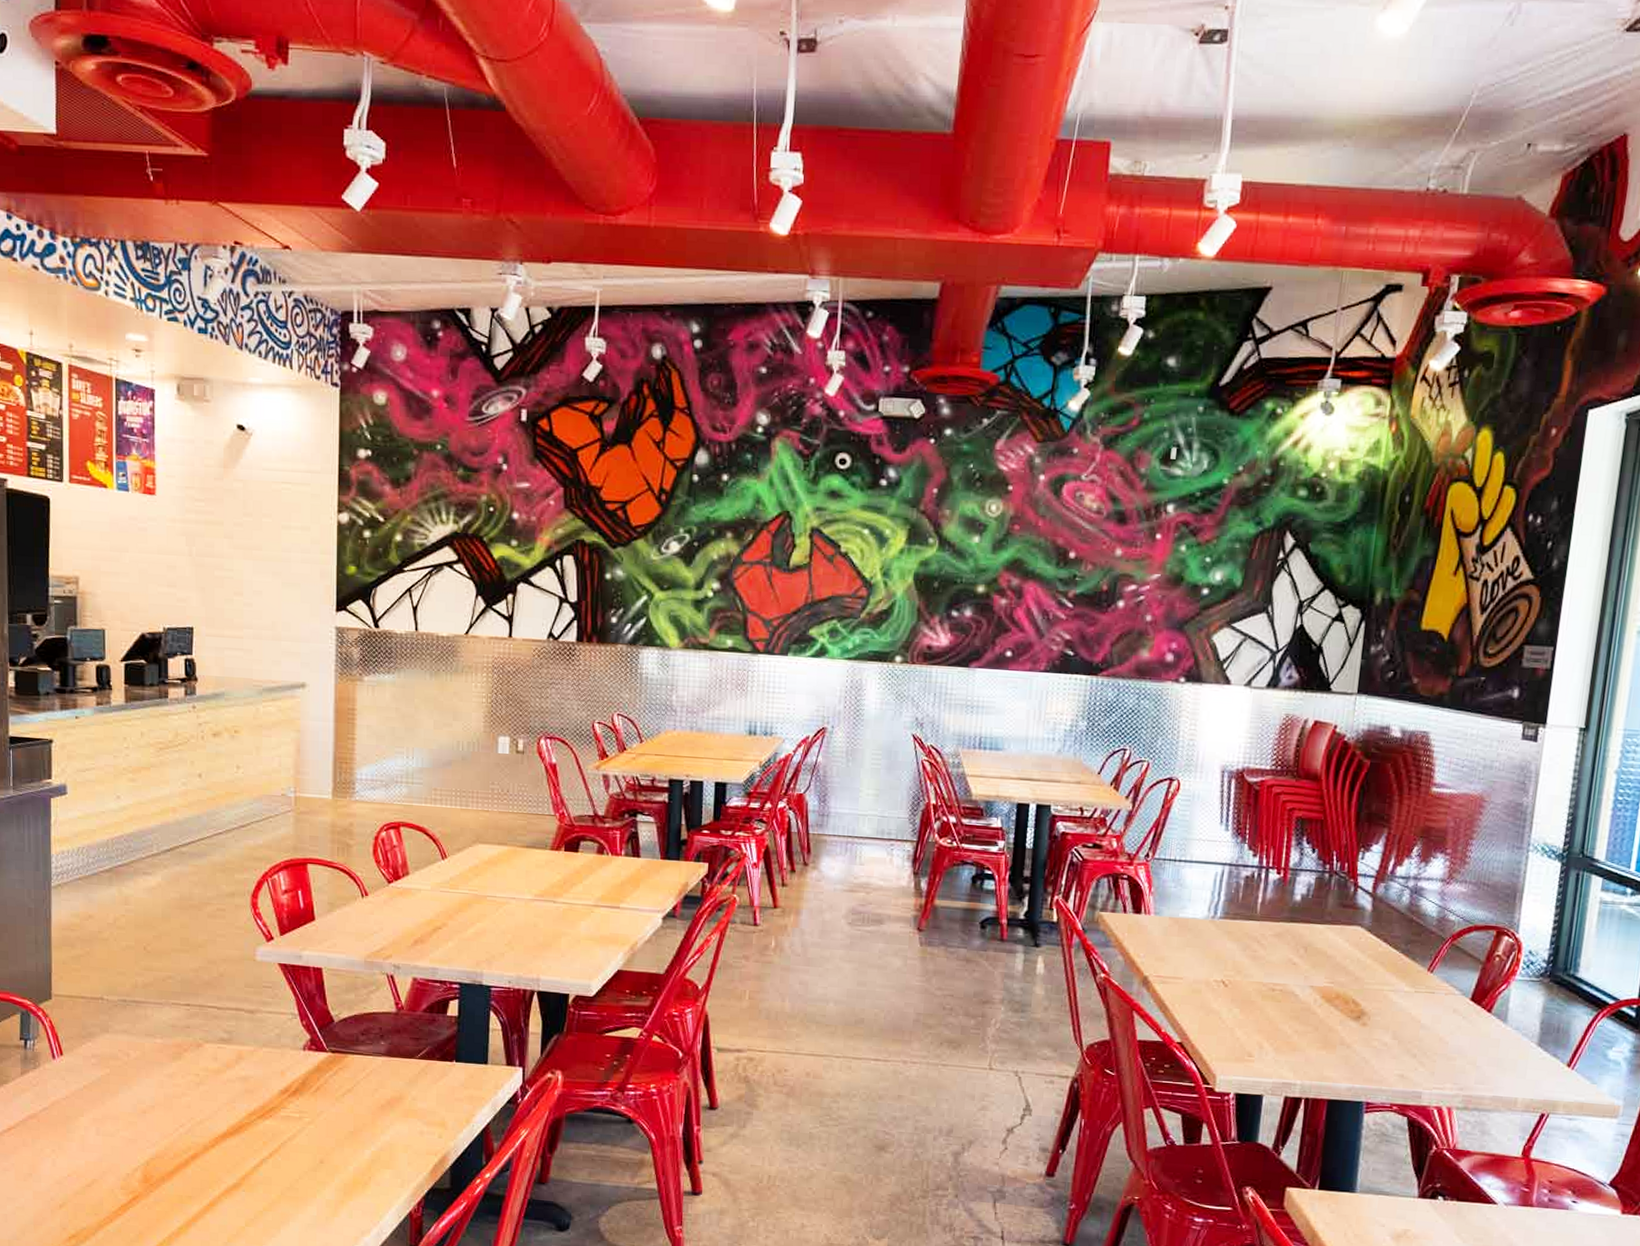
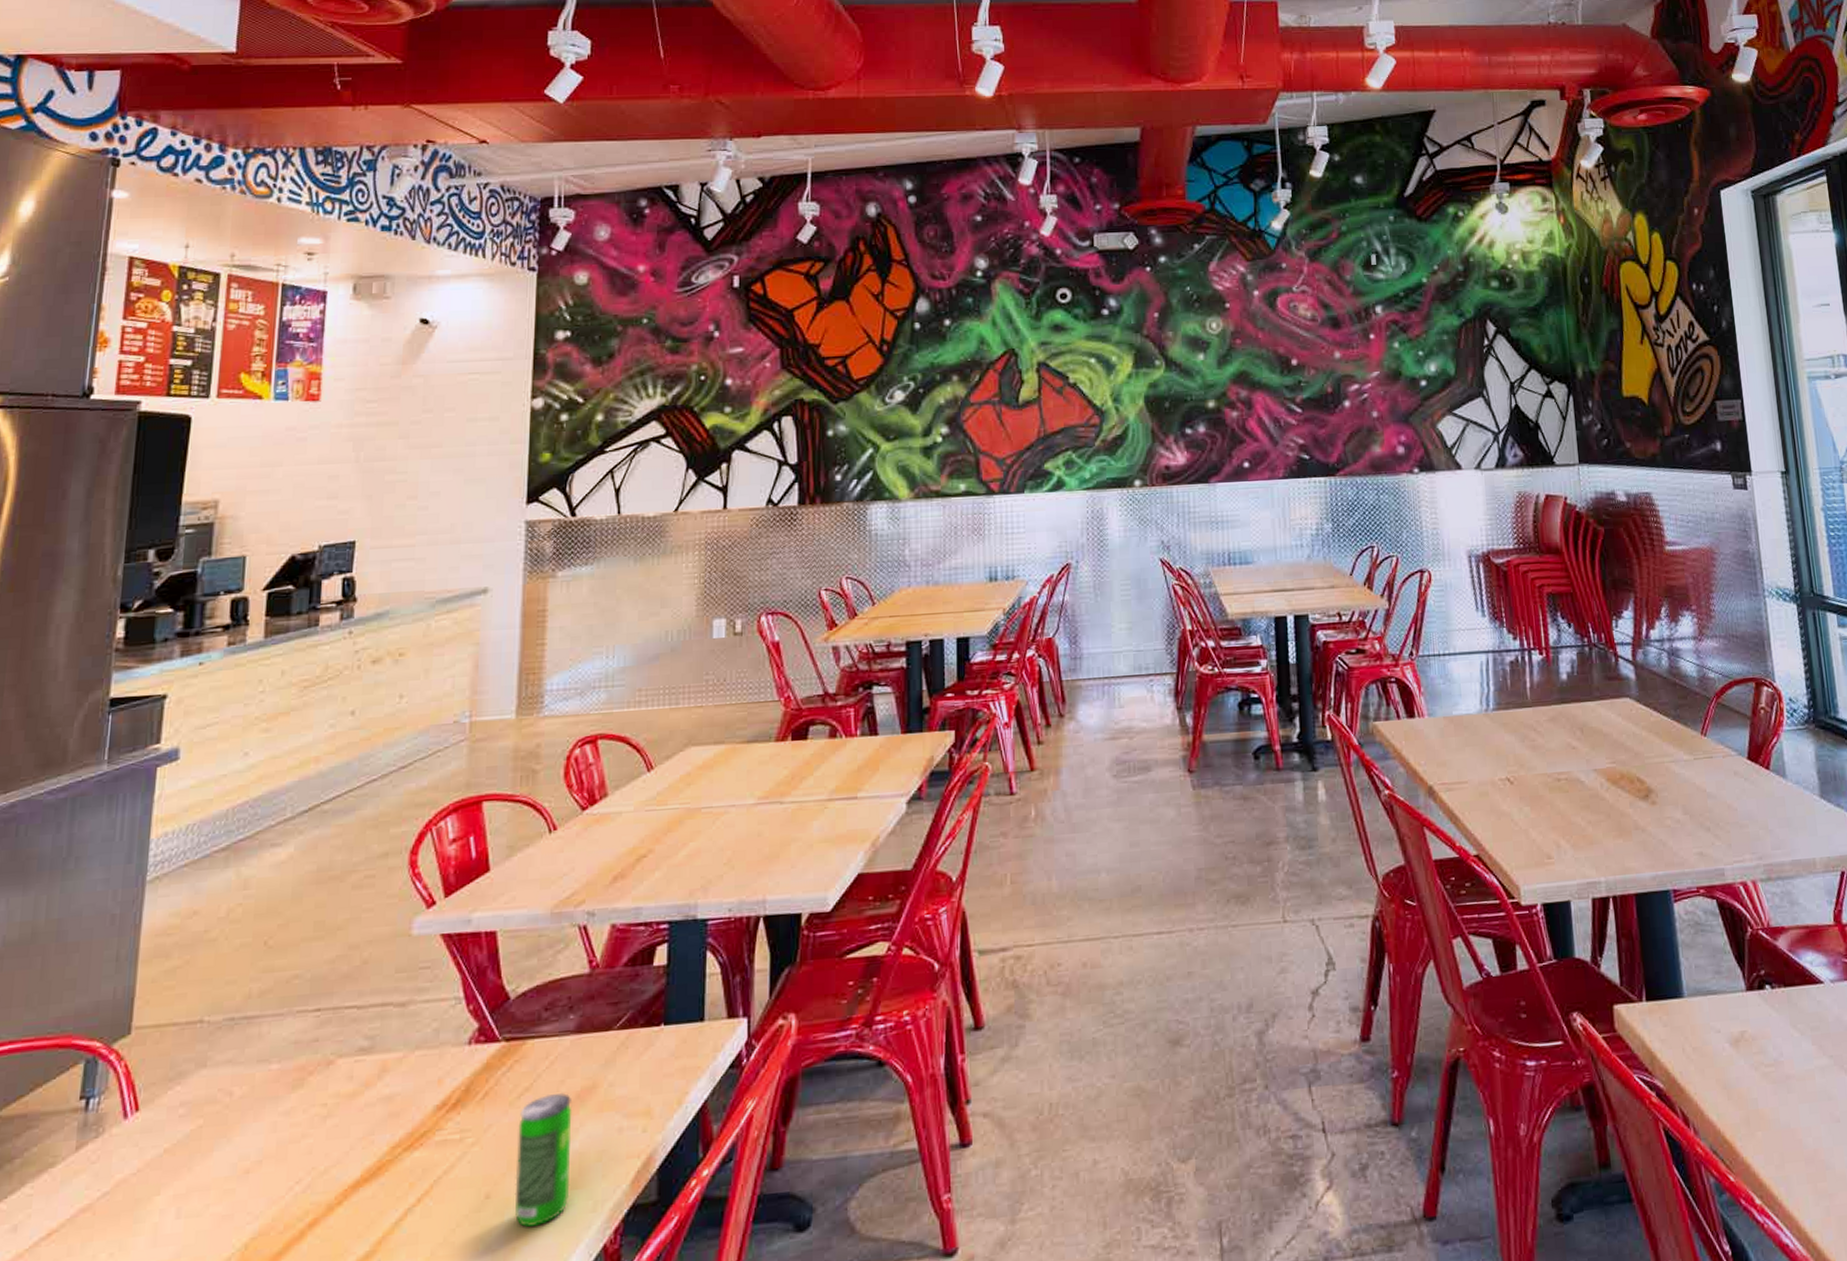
beverage can: none [342,1097,384,1190] -> present [514,1092,572,1227]

